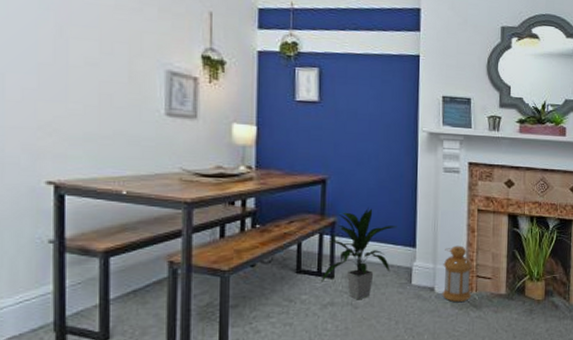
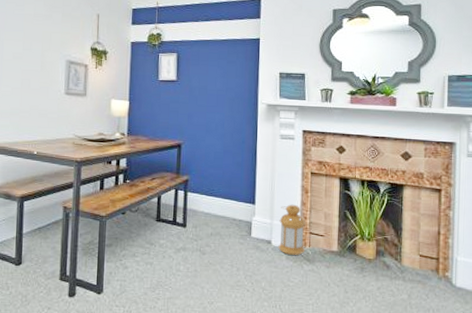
indoor plant: present [320,207,397,300] -> none [175,168,239,247]

